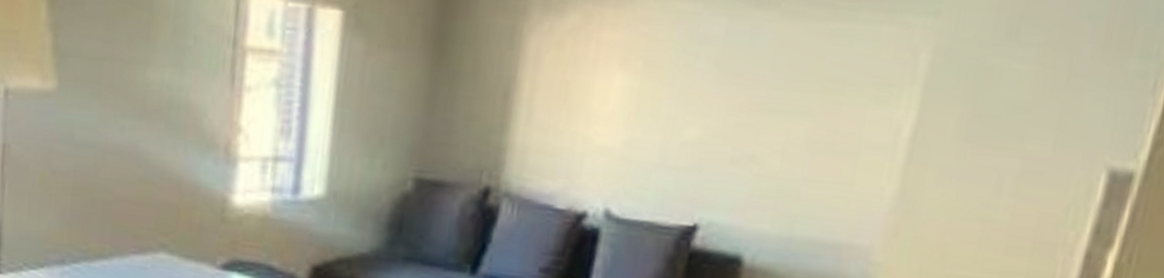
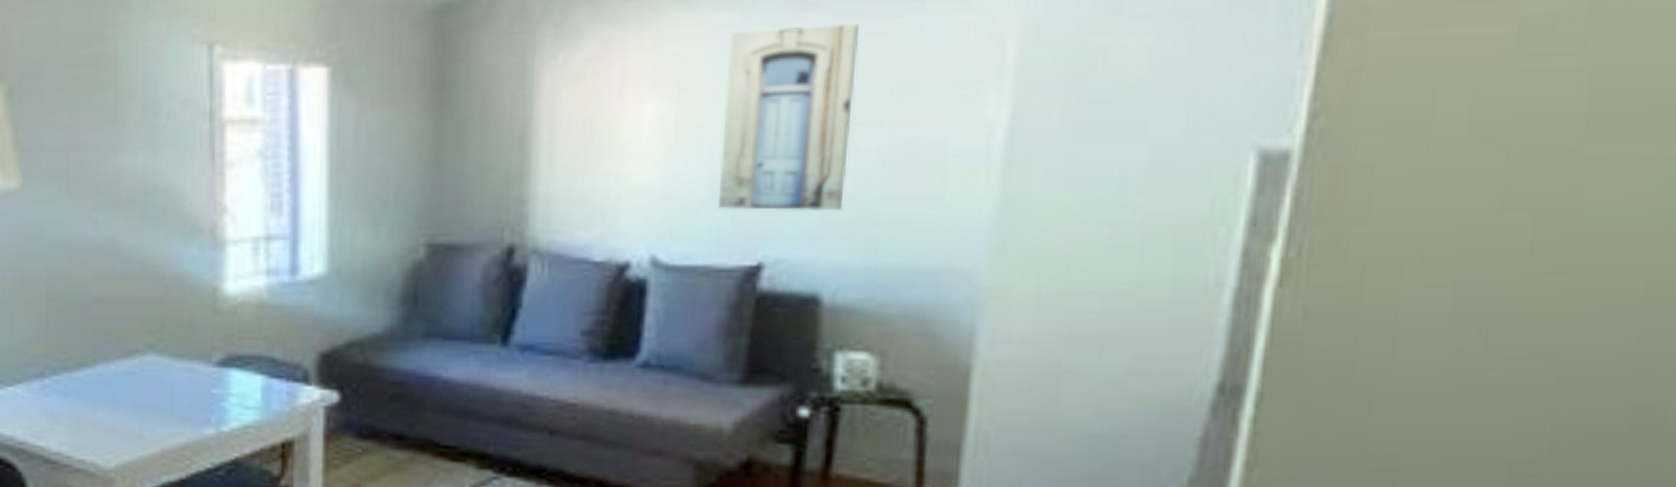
wall art: none [666,19,801,187] -> present [717,23,859,212]

